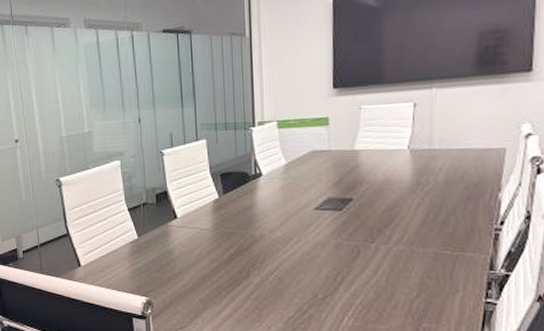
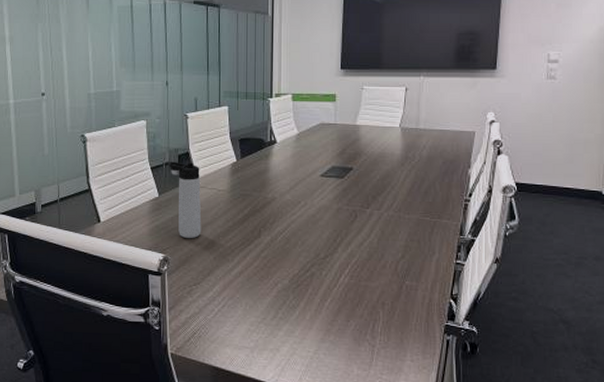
thermos bottle: none [146,202,185,280] -> present [168,162,202,238]

